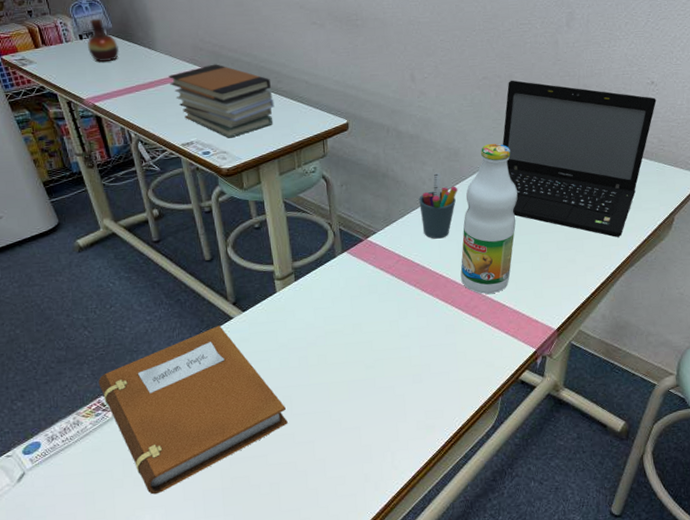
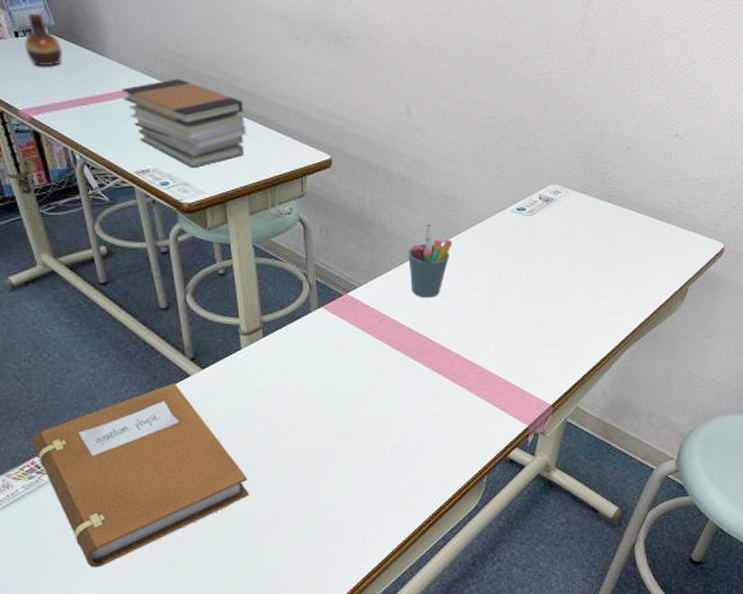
bottle: present [460,143,519,294] -> none [450,193,520,362]
laptop: present [502,80,657,238] -> none [506,121,679,308]

